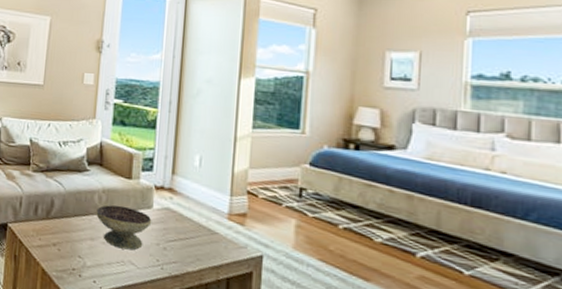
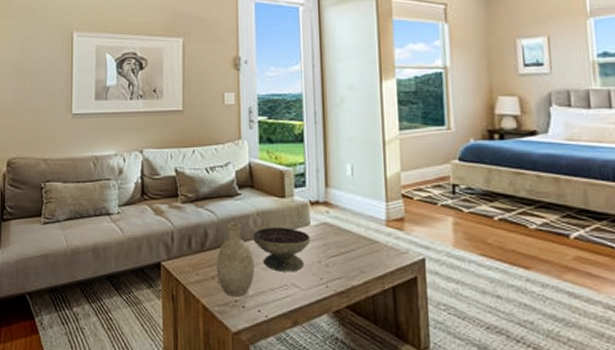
decorative vase: none [58,195,95,266] -> present [216,222,254,297]

